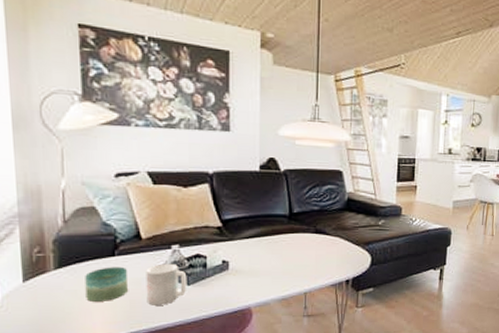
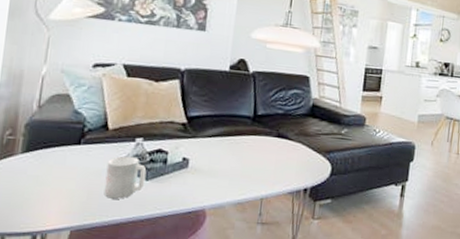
candle: present [85,266,129,302] -> none [46,155,90,190]

